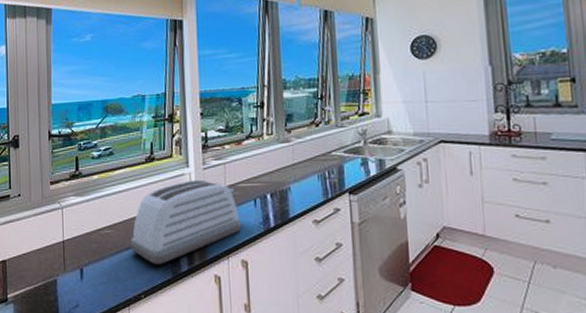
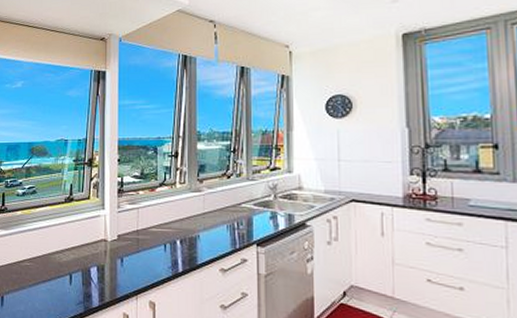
toaster: present [130,180,242,265] -> none [47,221,151,299]

